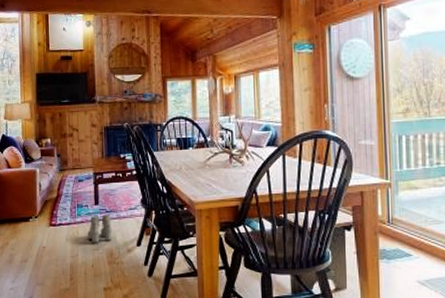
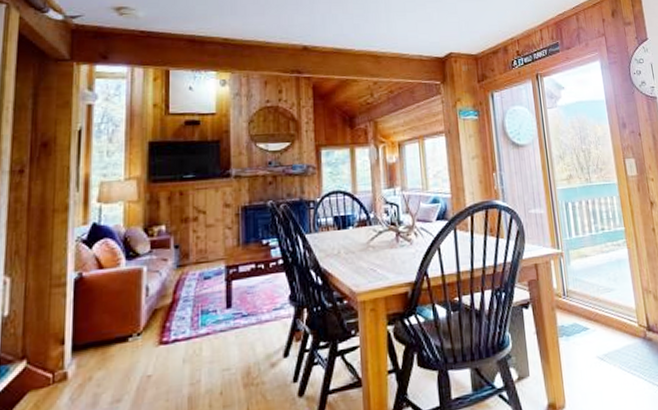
boots: present [87,215,113,243] -> none [214,320,251,361]

